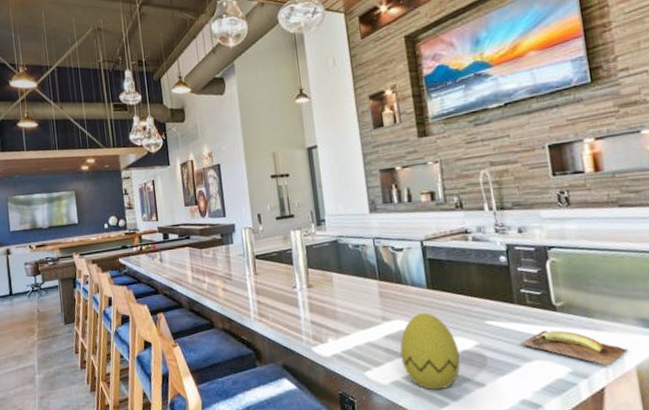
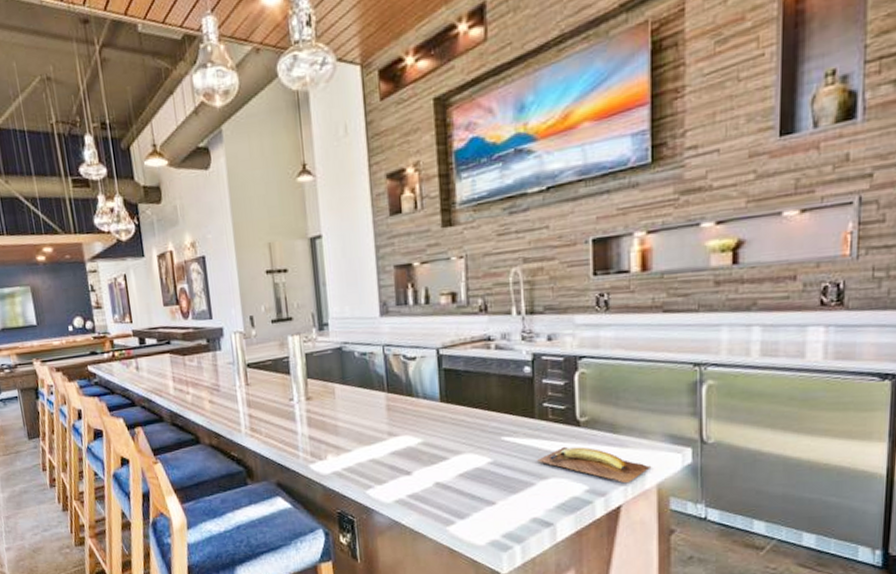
decorative egg: present [400,313,461,390] -> none [406,428,471,509]

